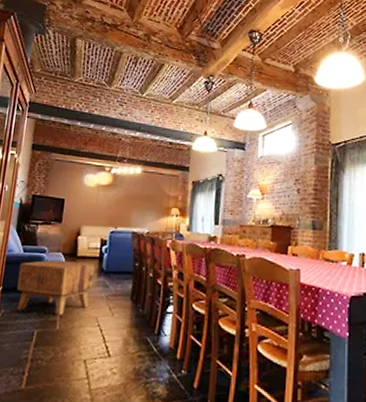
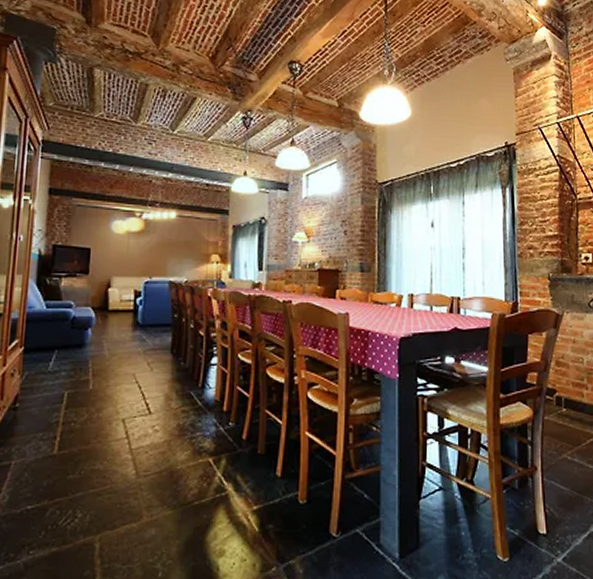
side table: present [17,259,95,315] -> none [41,315,129,374]

